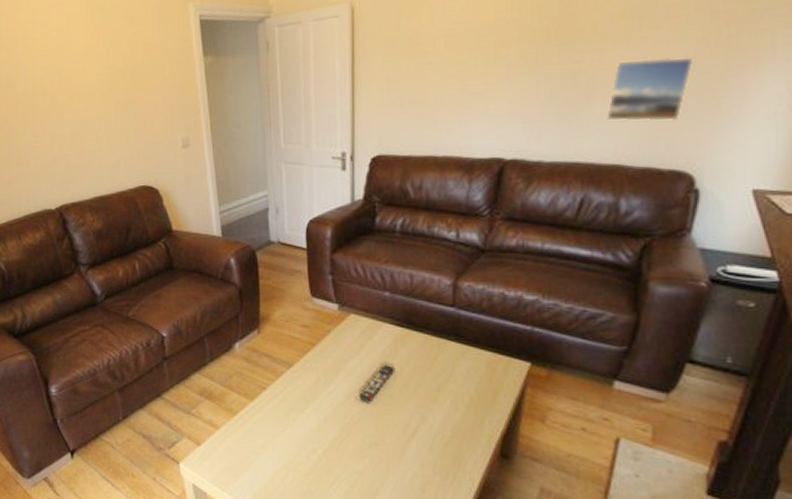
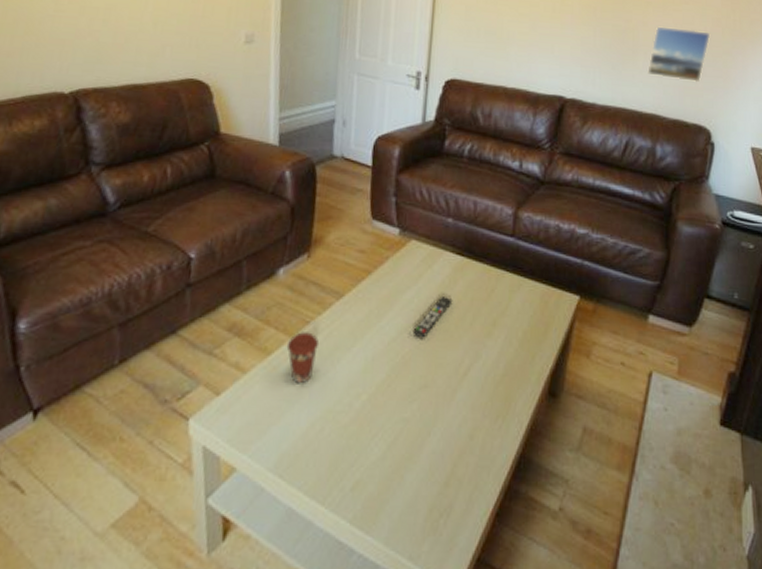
coffee cup: none [248,396,276,438] -> present [286,332,320,383]

